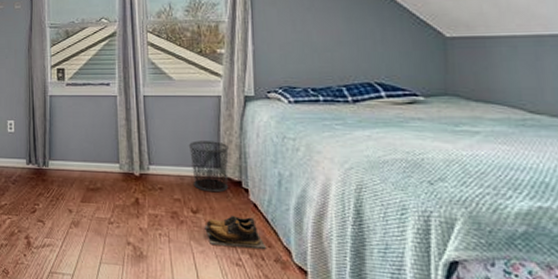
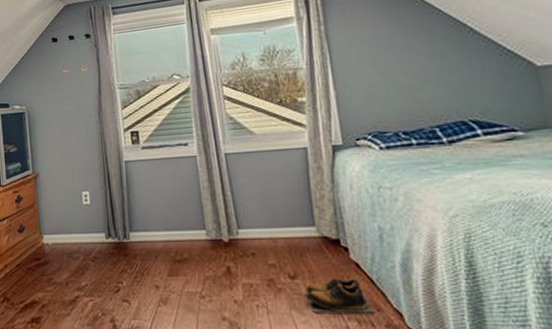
waste bin: present [188,141,229,193] -> none [277,197,327,254]

